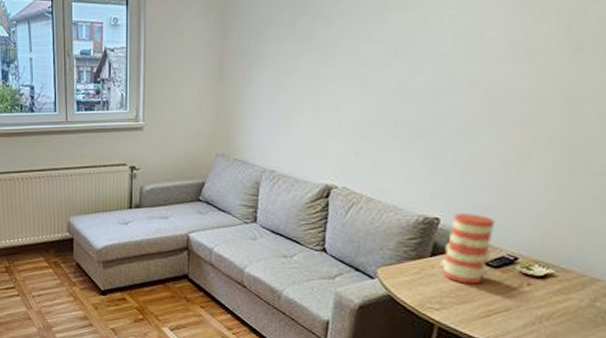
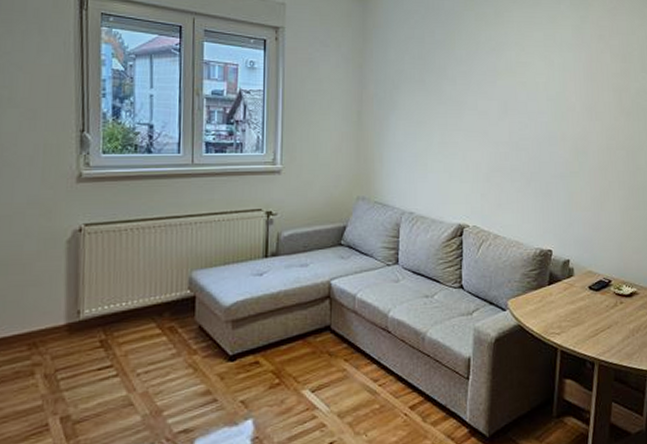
vase: present [439,213,496,284] -> none [556,245,592,307]

